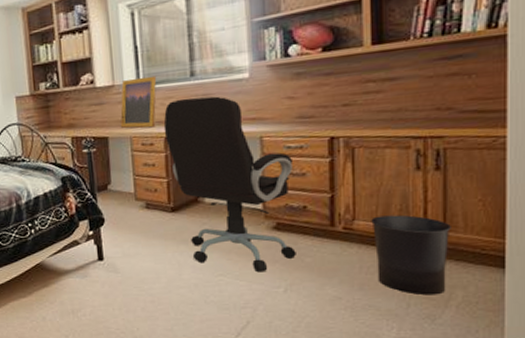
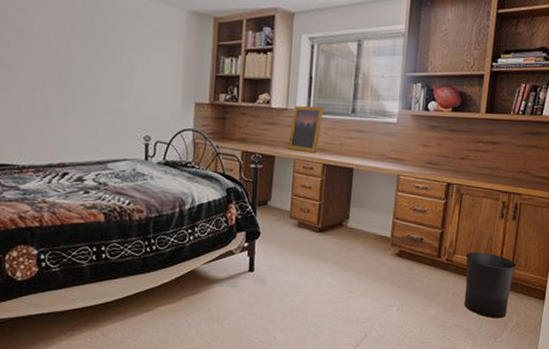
office chair: present [163,96,296,271] -> none [323,131,419,291]

